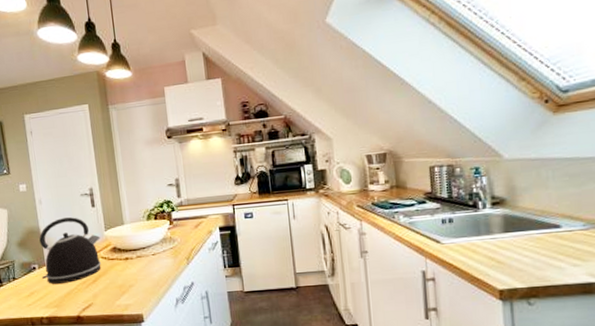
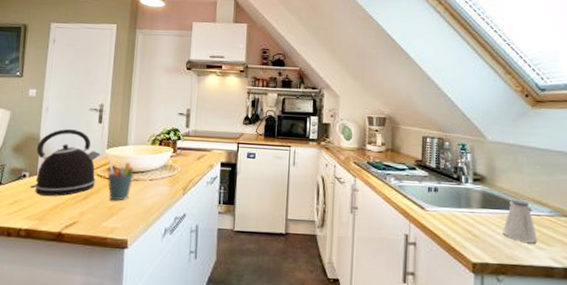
pen holder: none [109,240,137,280] -> present [107,160,134,201]
saltshaker: none [530,217,571,261] -> present [502,199,538,243]

